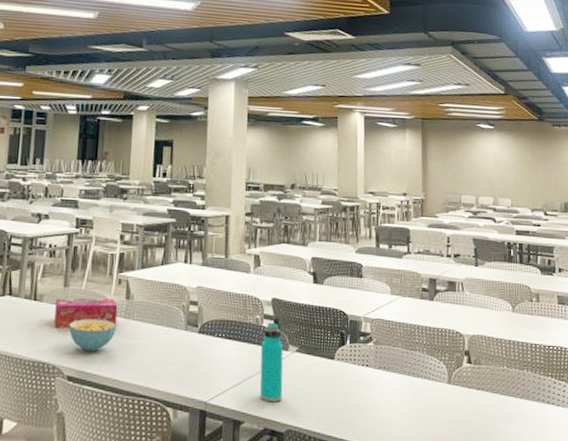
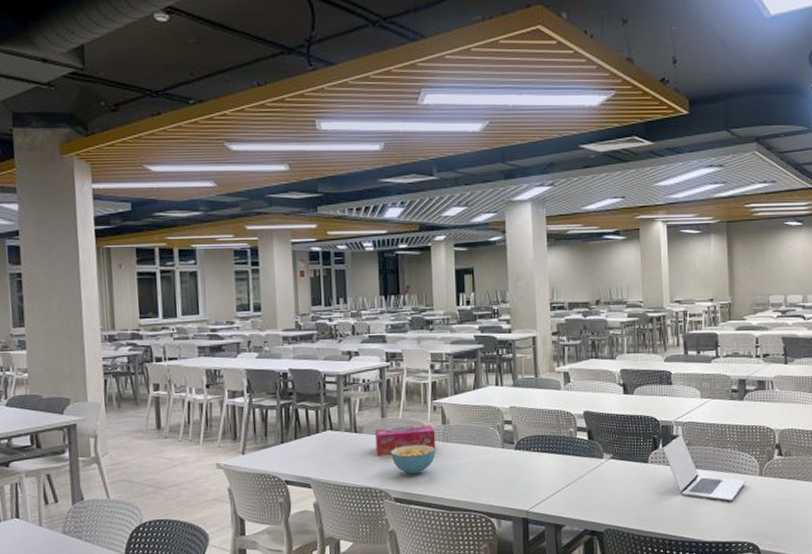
water bottle: present [259,322,284,403] -> none [576,433,600,506]
laptop: none [349,332,433,410] -> present [662,434,745,502]

